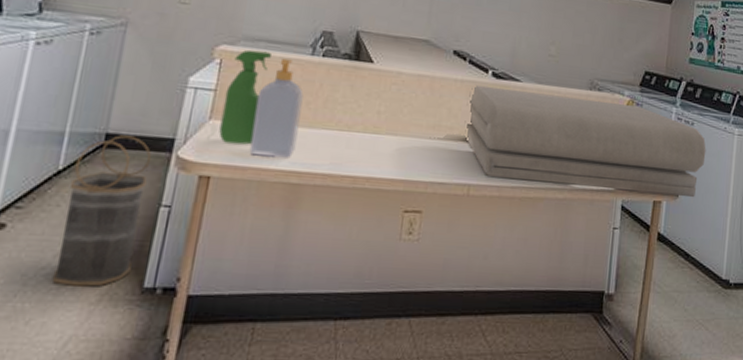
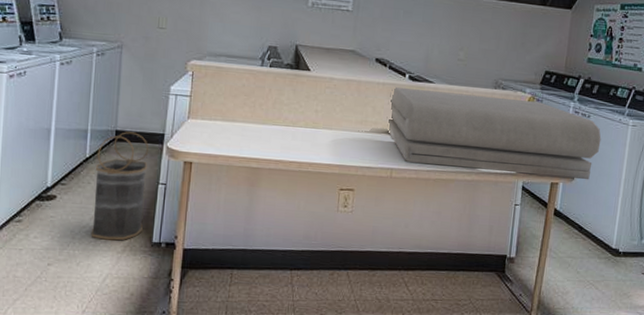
spray bottle: present [219,49,271,145] -> none [196,63,230,138]
soap bottle: present [249,58,304,158] -> none [219,69,257,148]

